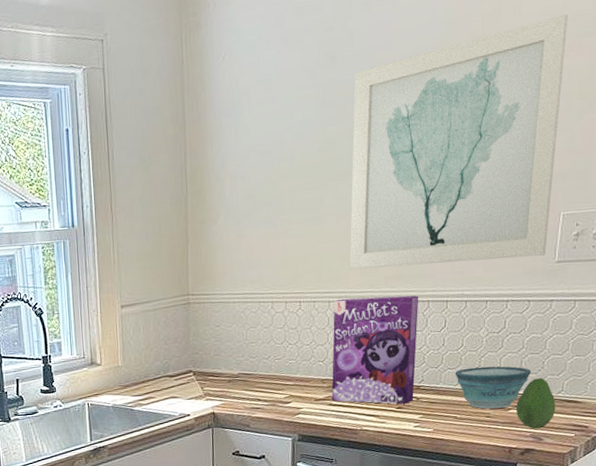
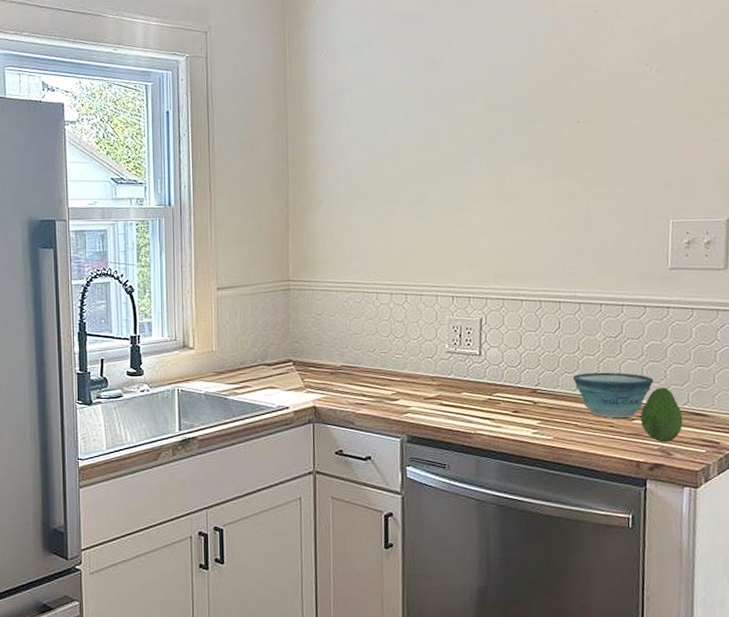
cereal box: present [331,295,419,404] -> none [441,293,531,408]
wall art: present [349,14,568,270] -> none [455,37,660,265]

